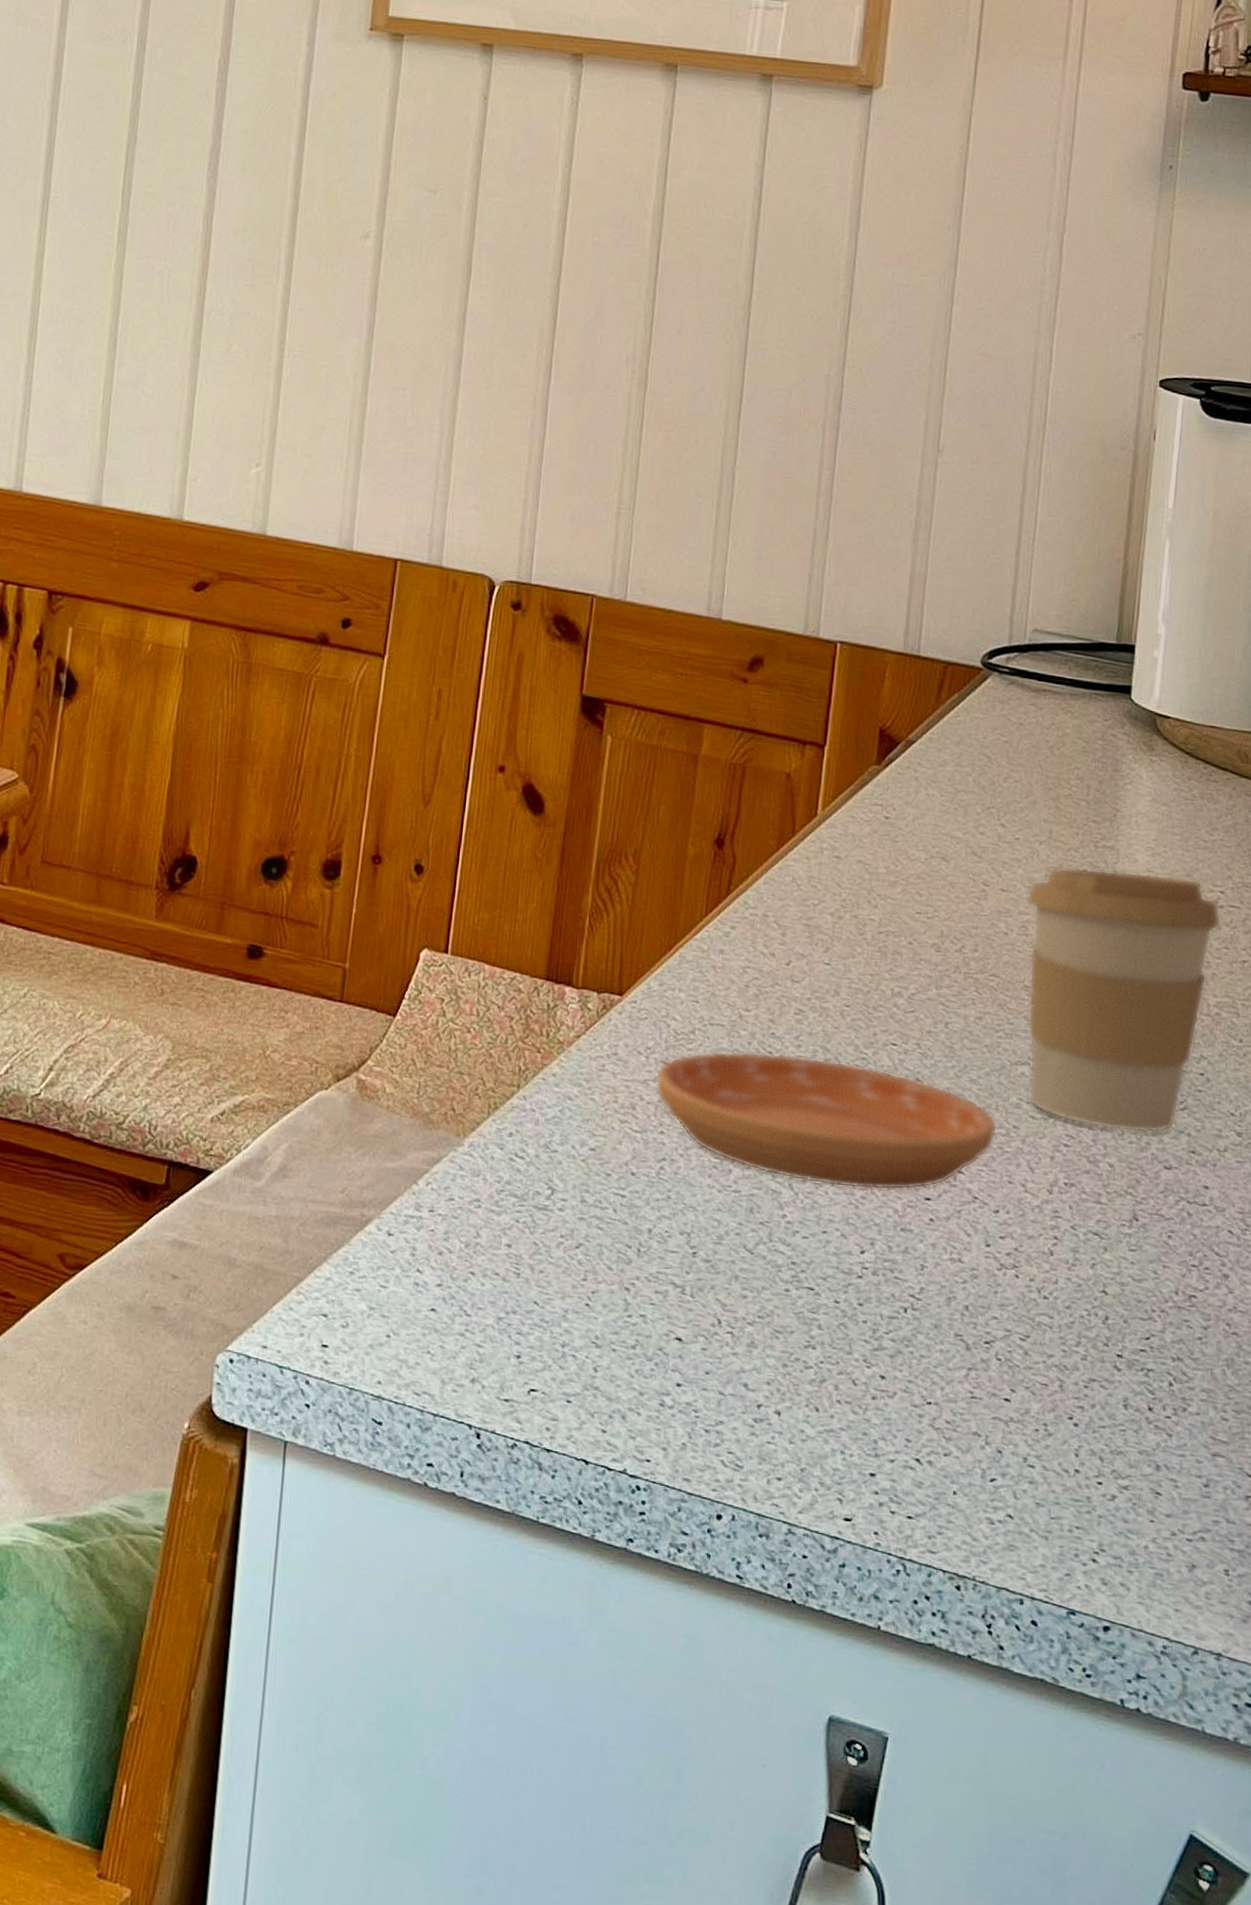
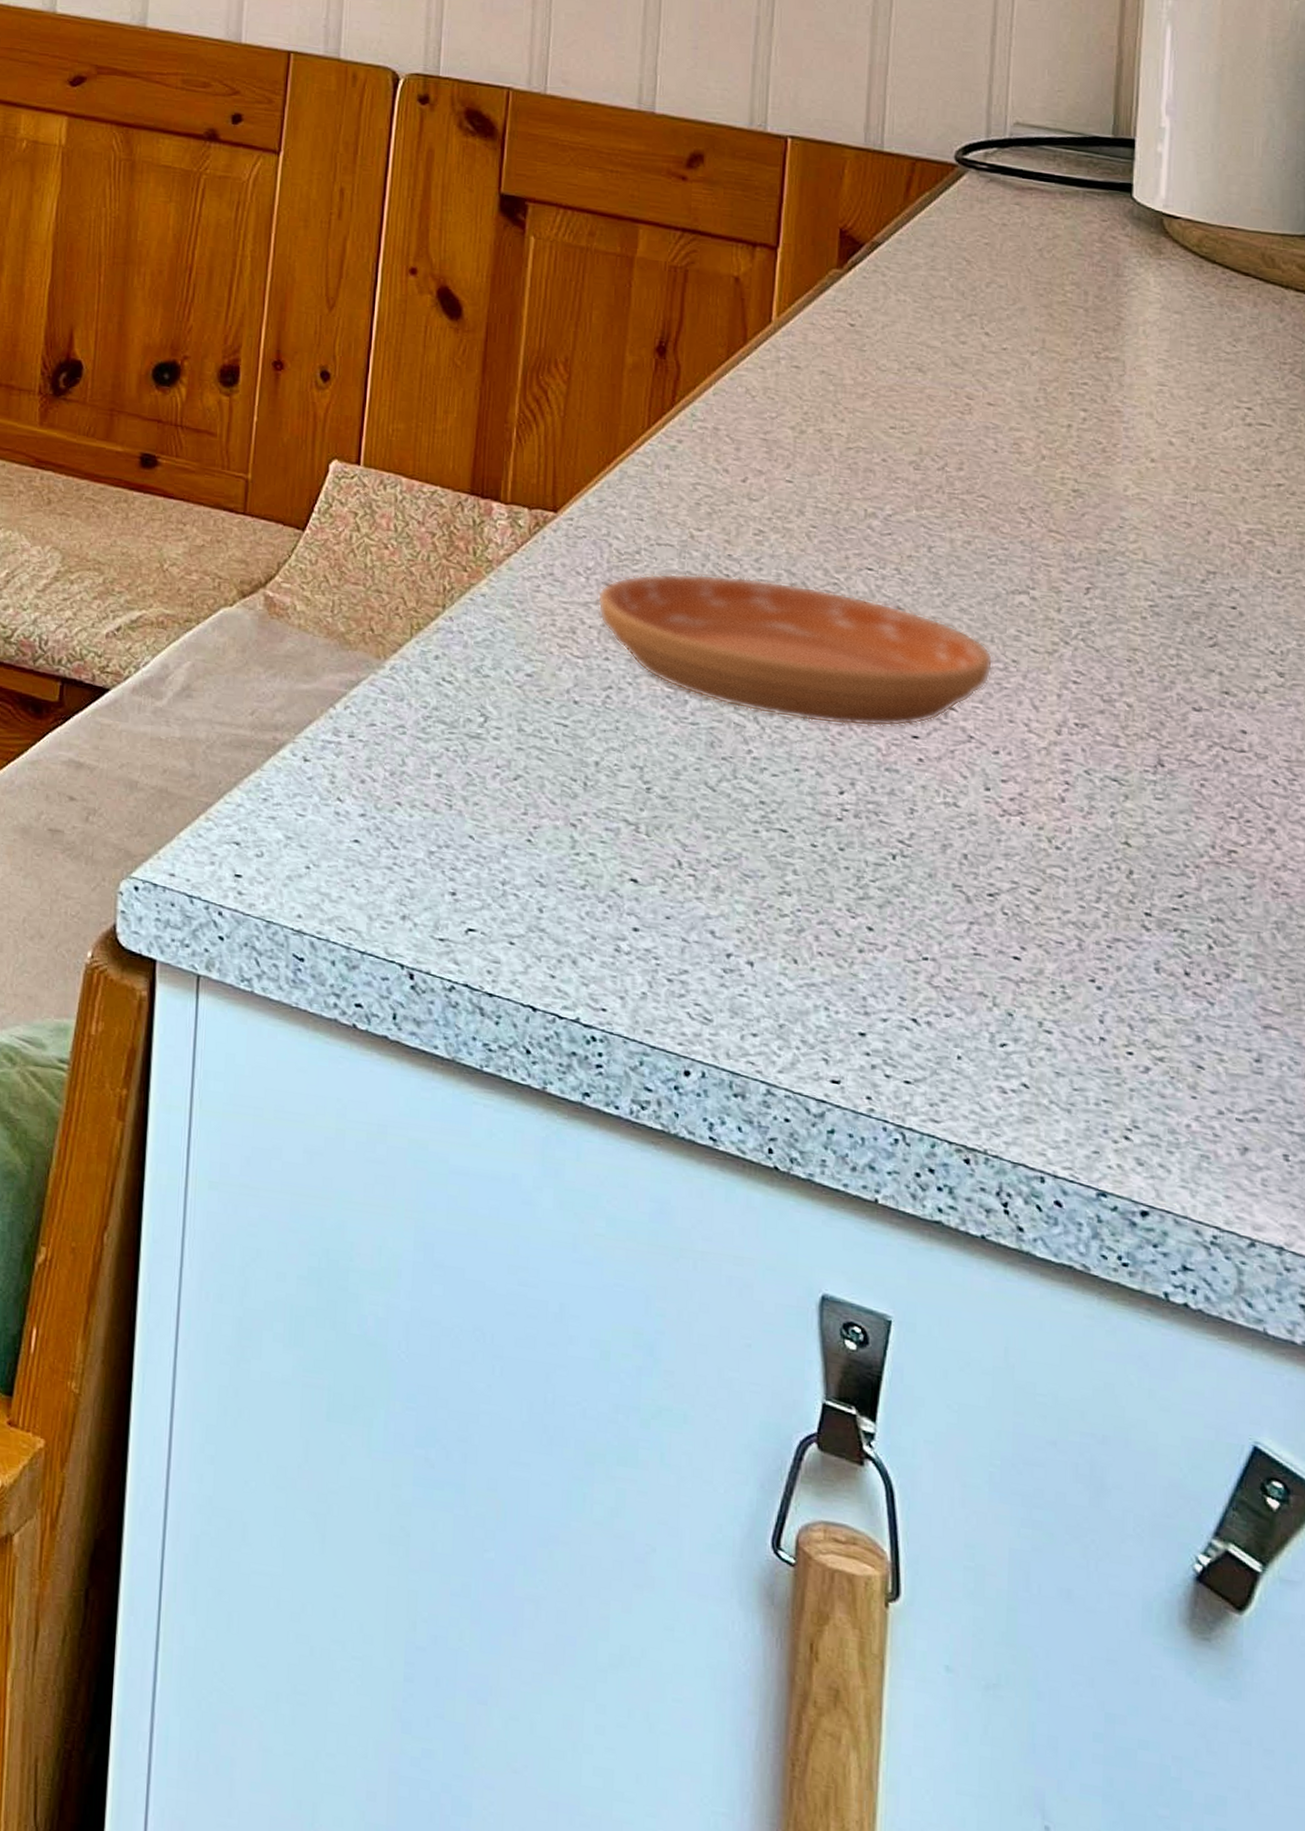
coffee cup: present [1025,867,1222,1133] -> none [1017,379,1251,671]

